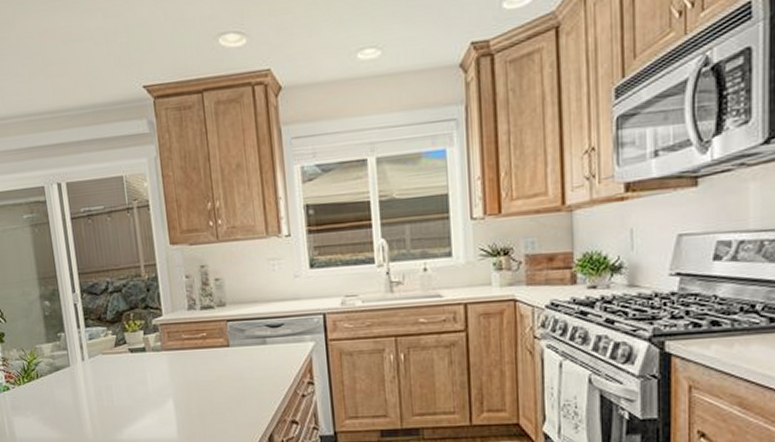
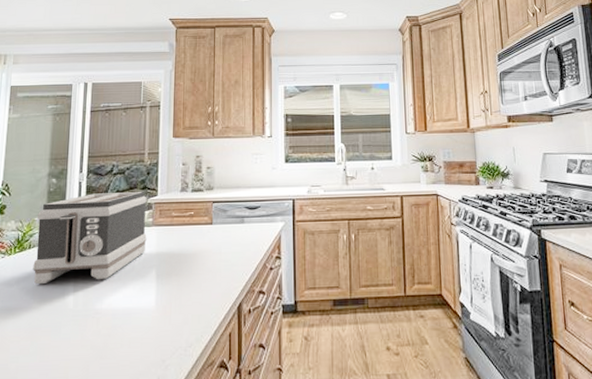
toaster: none [38,312,158,416] -> present [33,192,147,285]

